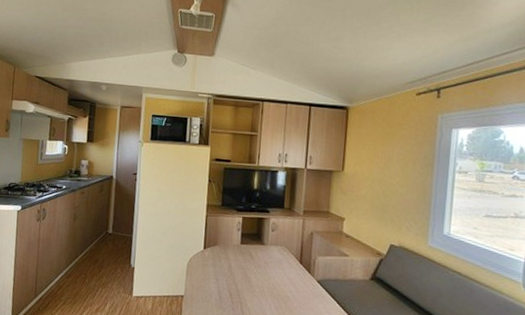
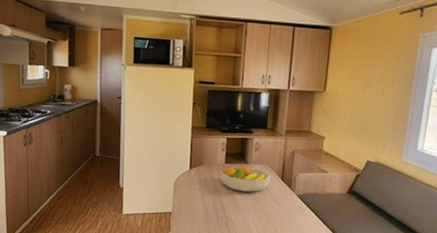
fruit bowl: none [235,246,289,276] -> present [220,165,271,193]

